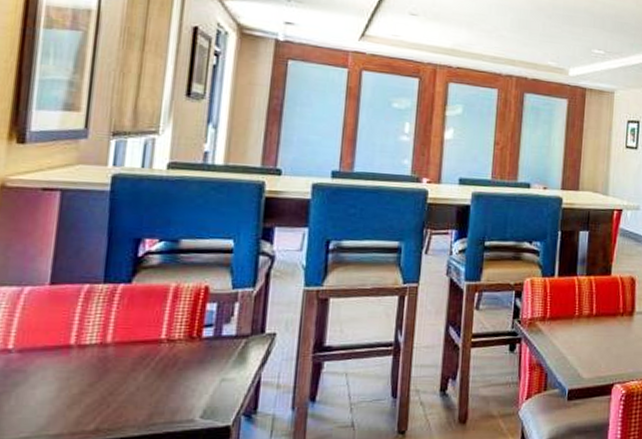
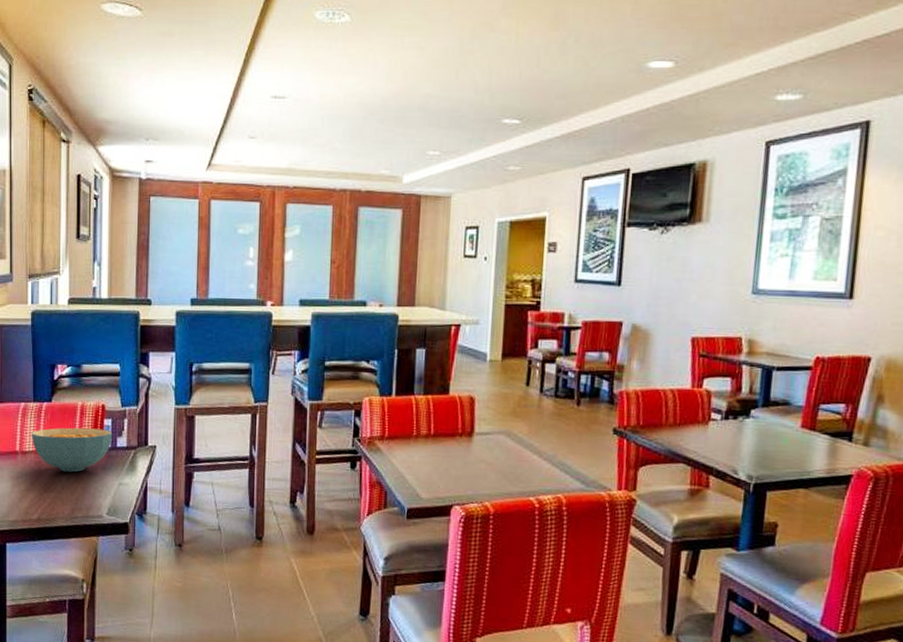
cereal bowl: none [95,313,218,369] -> present [31,427,113,472]

